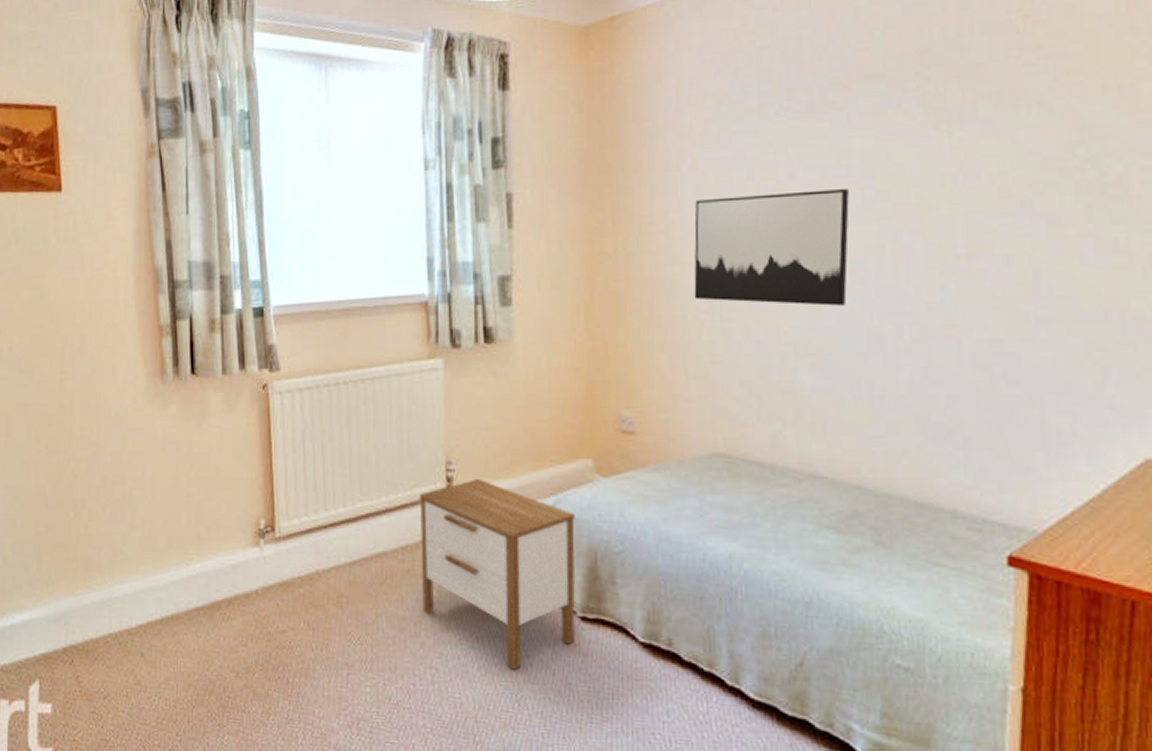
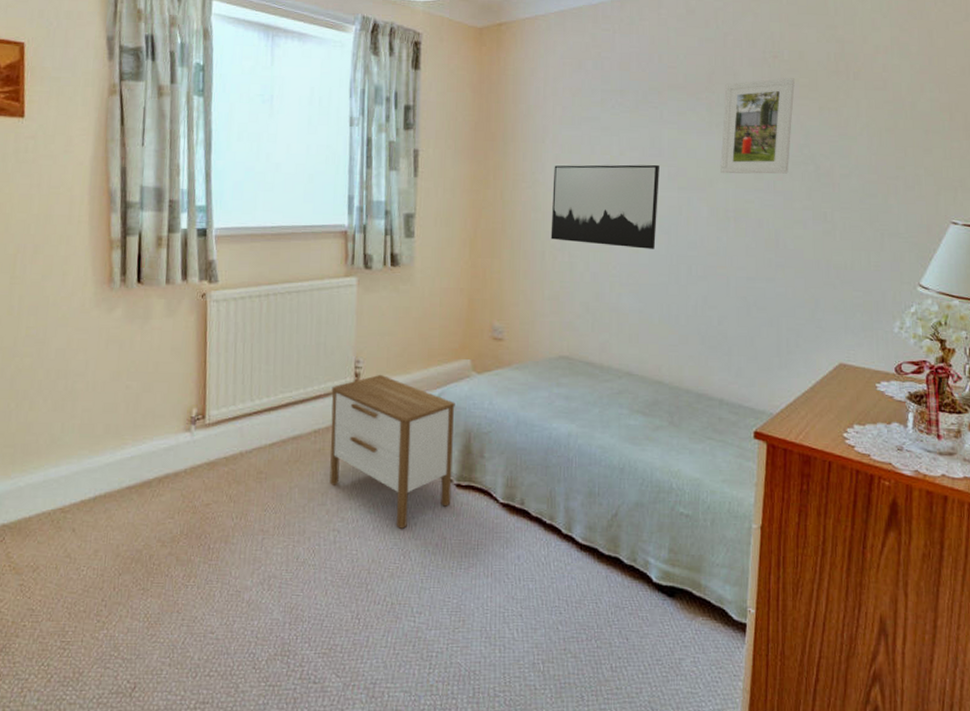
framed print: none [942,45,1060,194] -> present [720,78,795,174]

